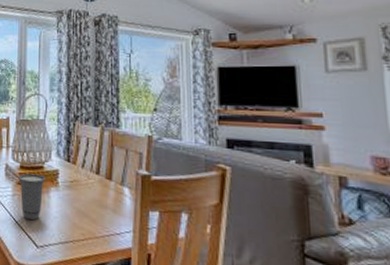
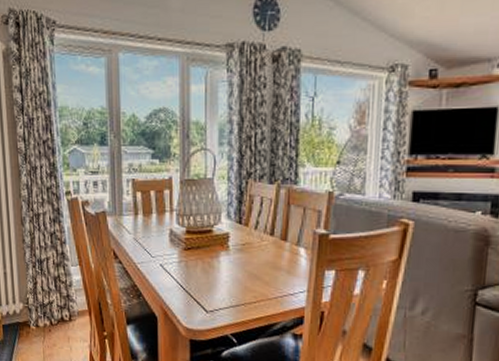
cup: present [18,173,46,221] -> none [184,238,215,286]

